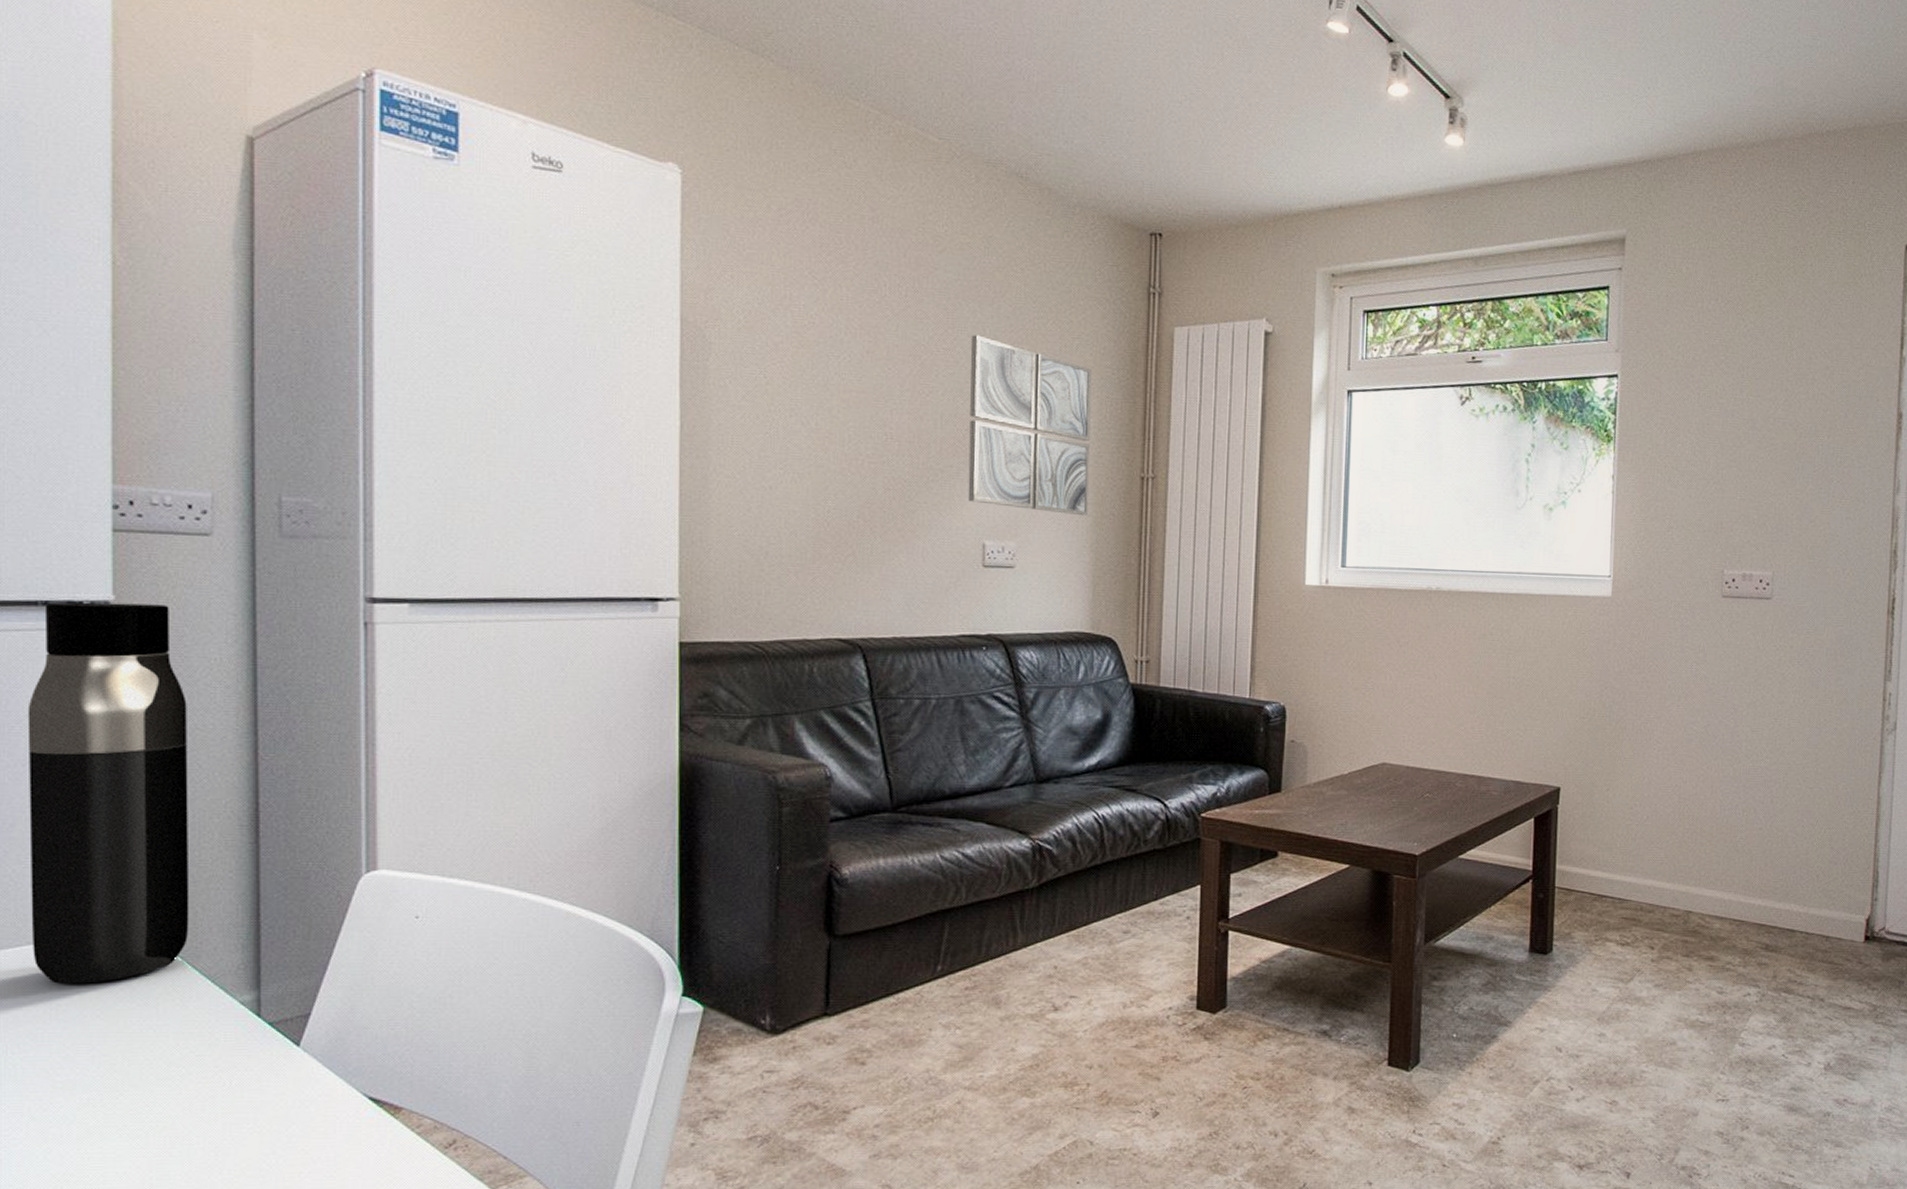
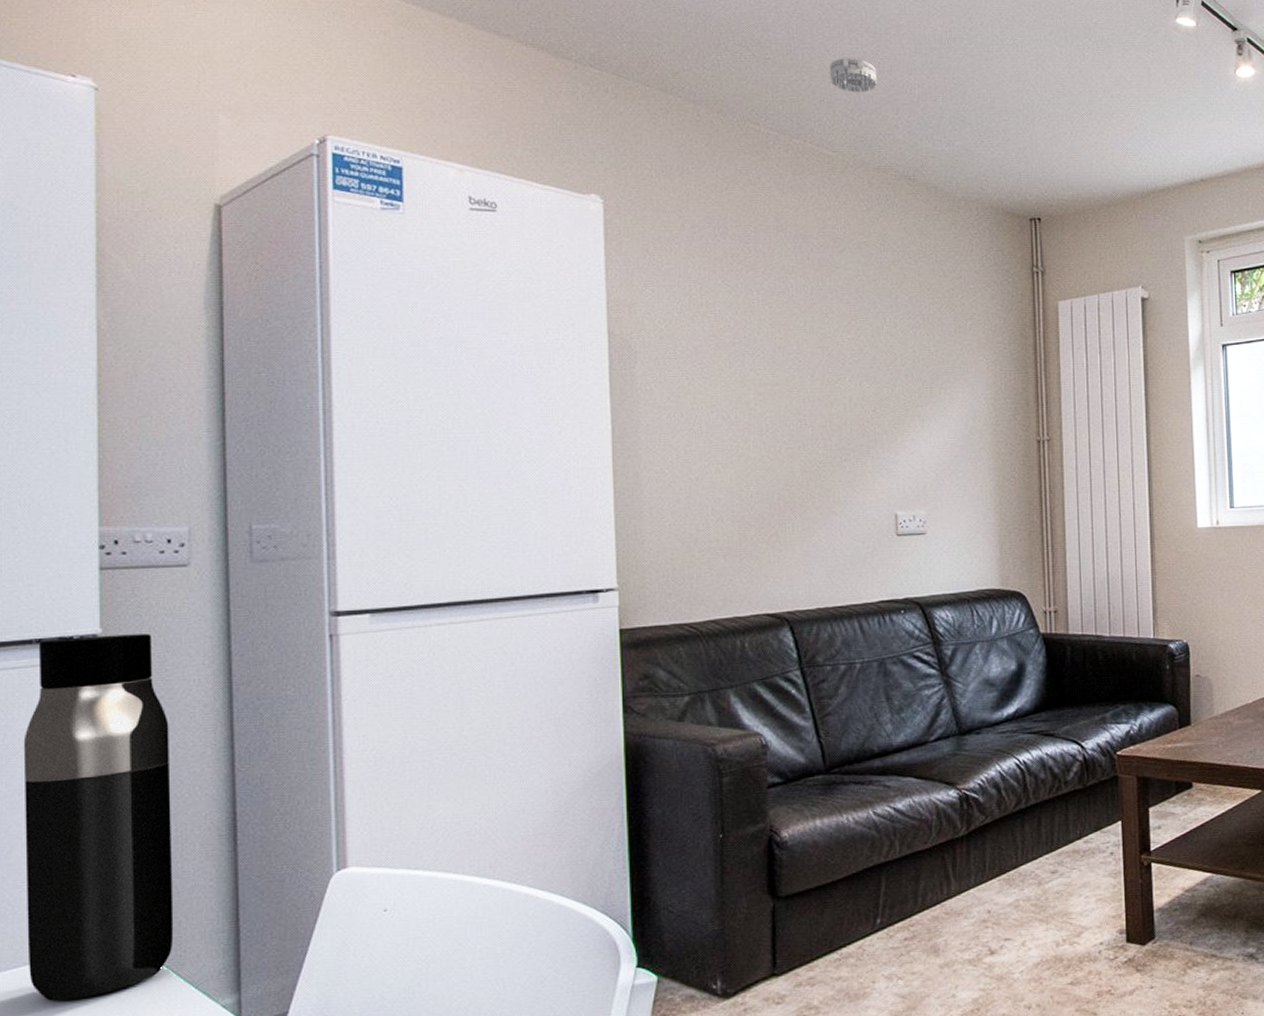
smoke detector: none [941,32,992,75] -> present [830,57,876,93]
wall art: present [968,335,1092,516] -> none [872,324,991,481]

